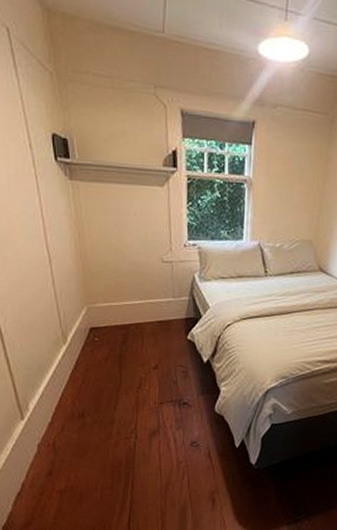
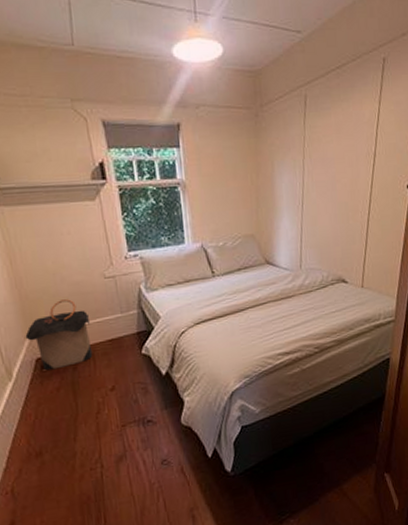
laundry hamper: none [83,277,144,341] -> present [25,299,93,371]

